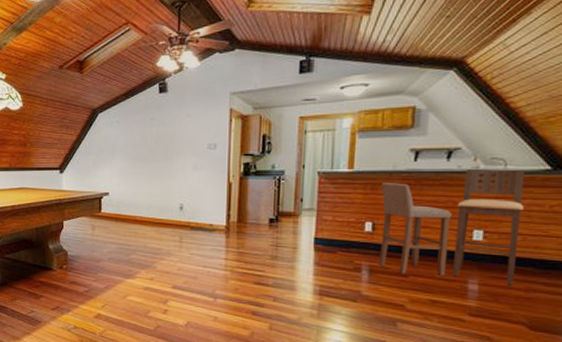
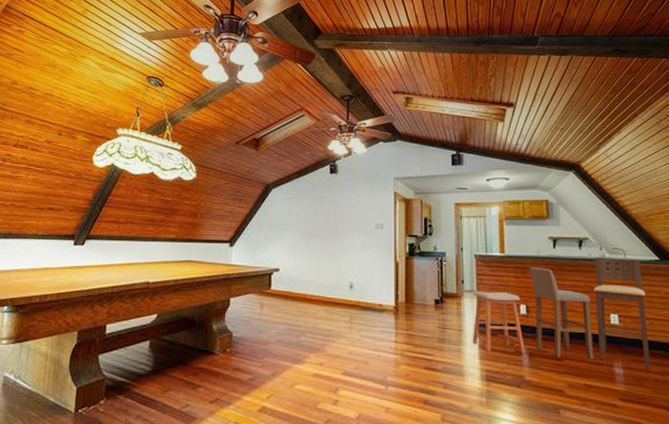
stool: none [307,209,366,270] -> present [472,290,525,354]

